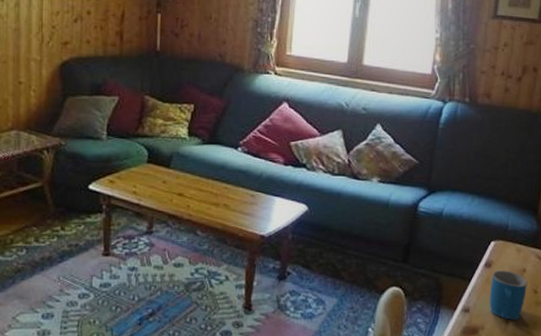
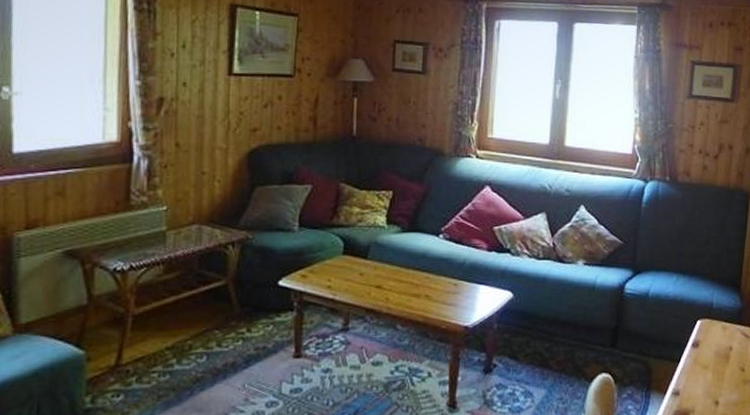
mug: present [489,270,528,320] -> none [698,349,734,401]

